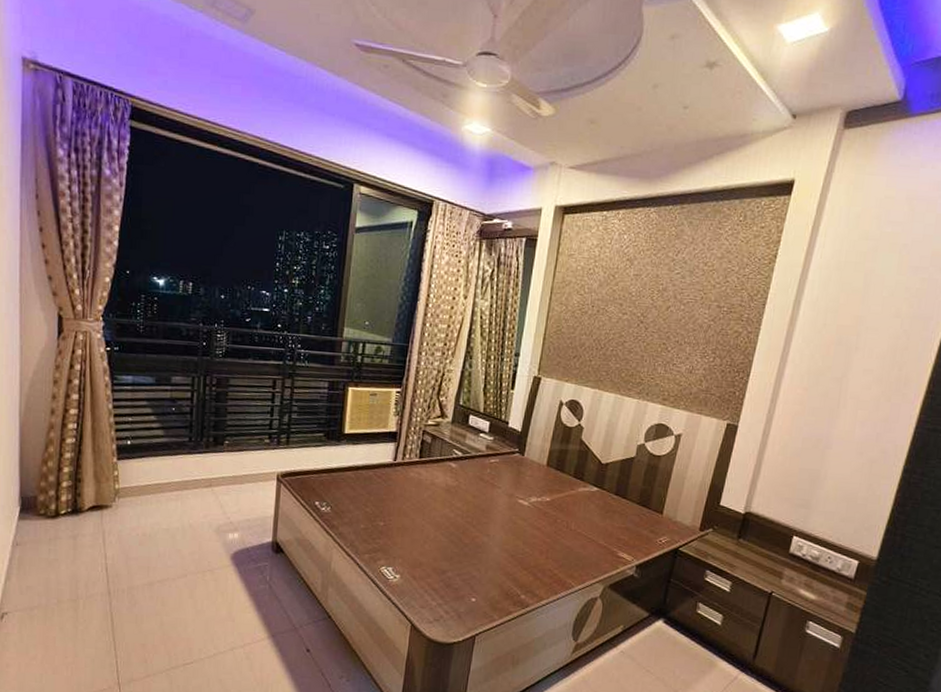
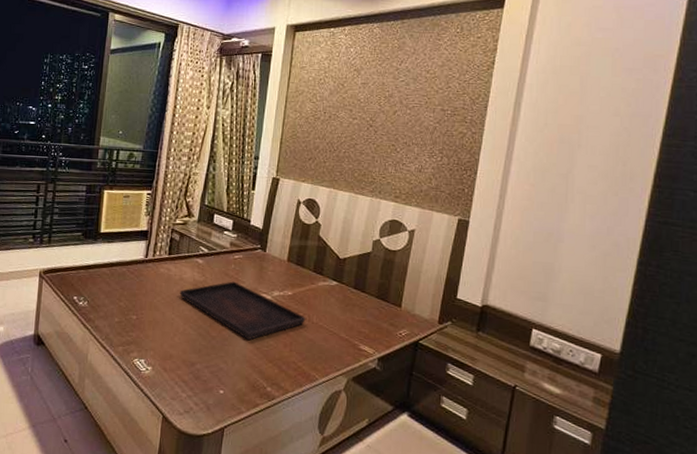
serving tray: none [430,486,564,548] -> present [179,281,306,341]

